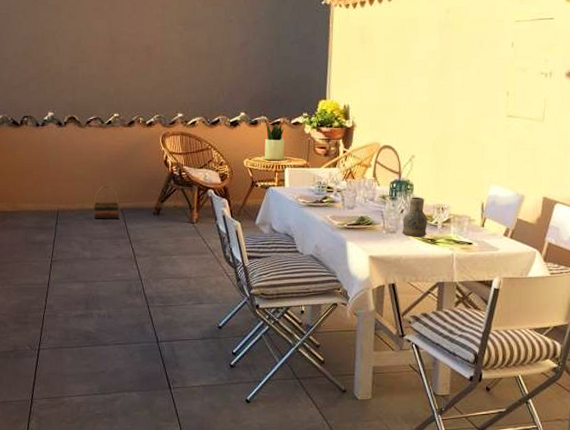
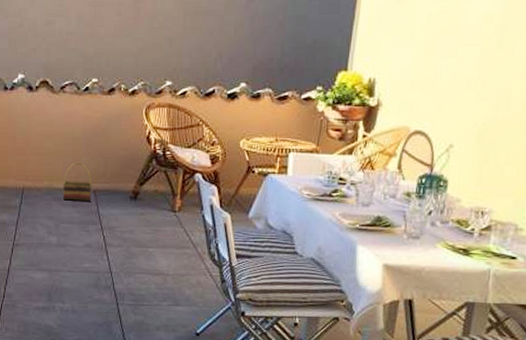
planter: present [262,124,286,161] -> none [262,98,293,143]
pitcher: present [402,197,427,237] -> none [427,196,461,246]

